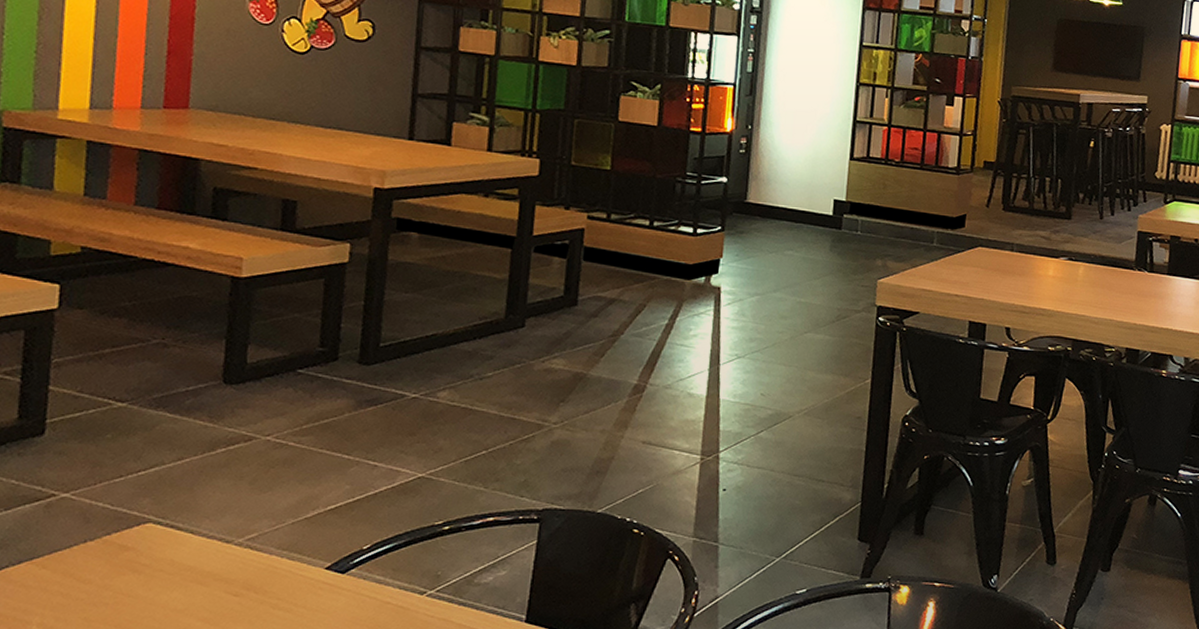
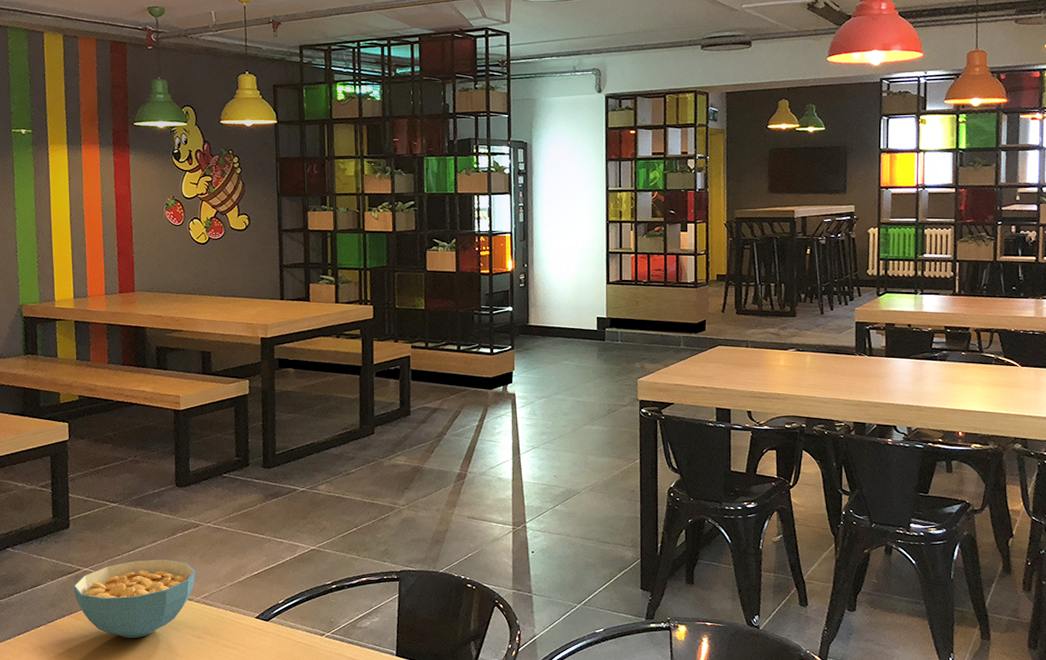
cereal bowl: none [40,484,240,595] -> present [73,559,195,638]

